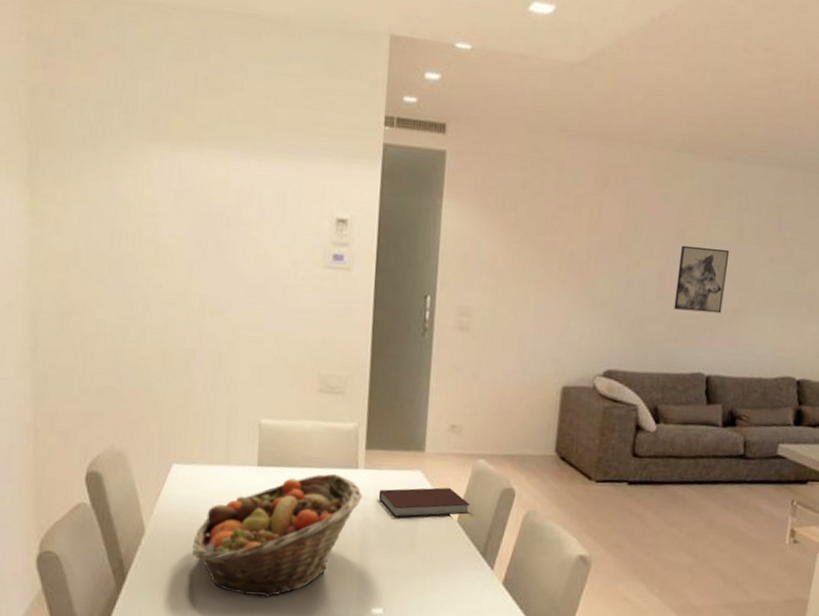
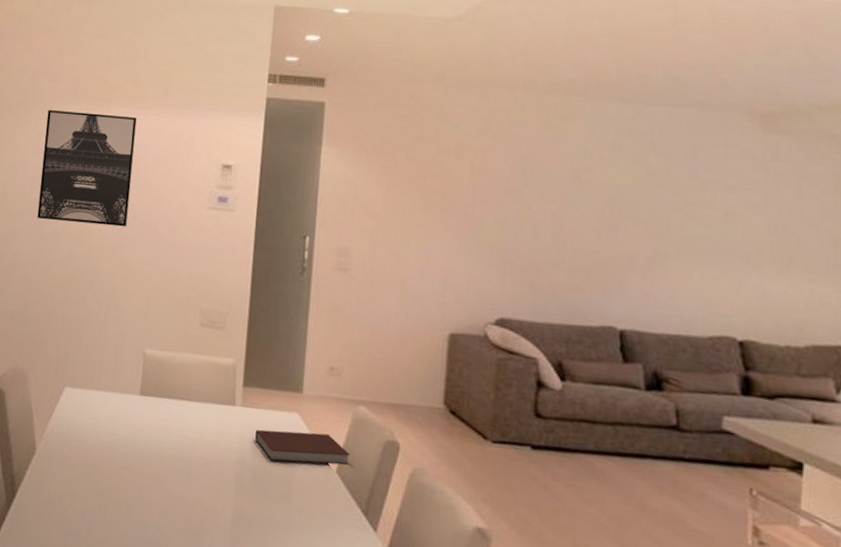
wall art: none [121,148,235,289] -> present [37,109,137,227]
fruit basket: present [193,473,362,597] -> none [76,408,239,532]
wall art: present [674,245,729,313] -> none [574,188,635,261]

